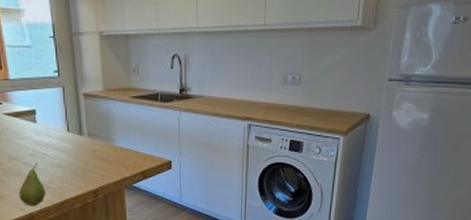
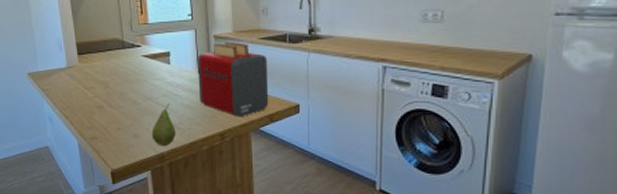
toaster: none [66,100,142,175] -> present [197,42,269,118]

